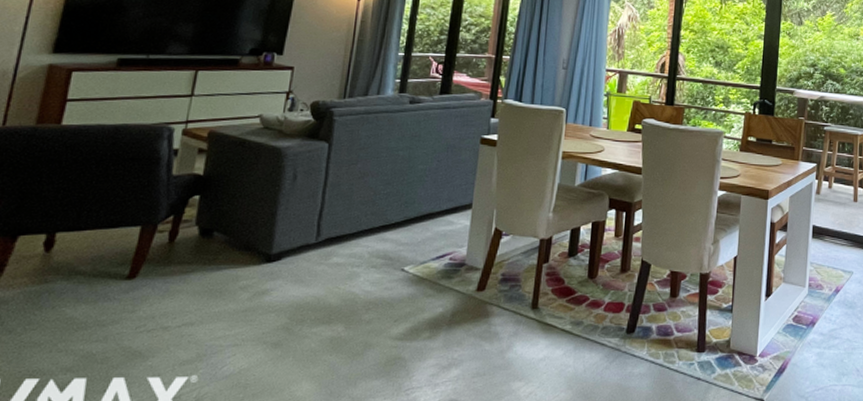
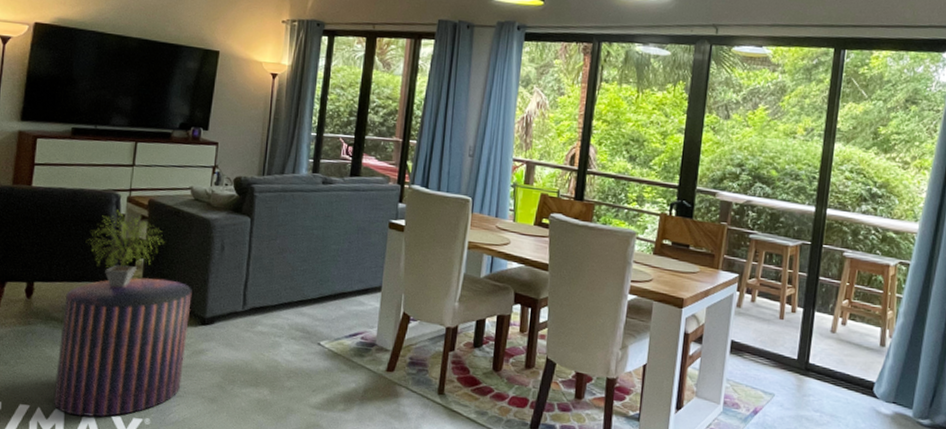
stool: none [71,216,257,384] -> present [53,277,192,417]
potted plant: none [127,144,225,230] -> present [85,209,164,288]

